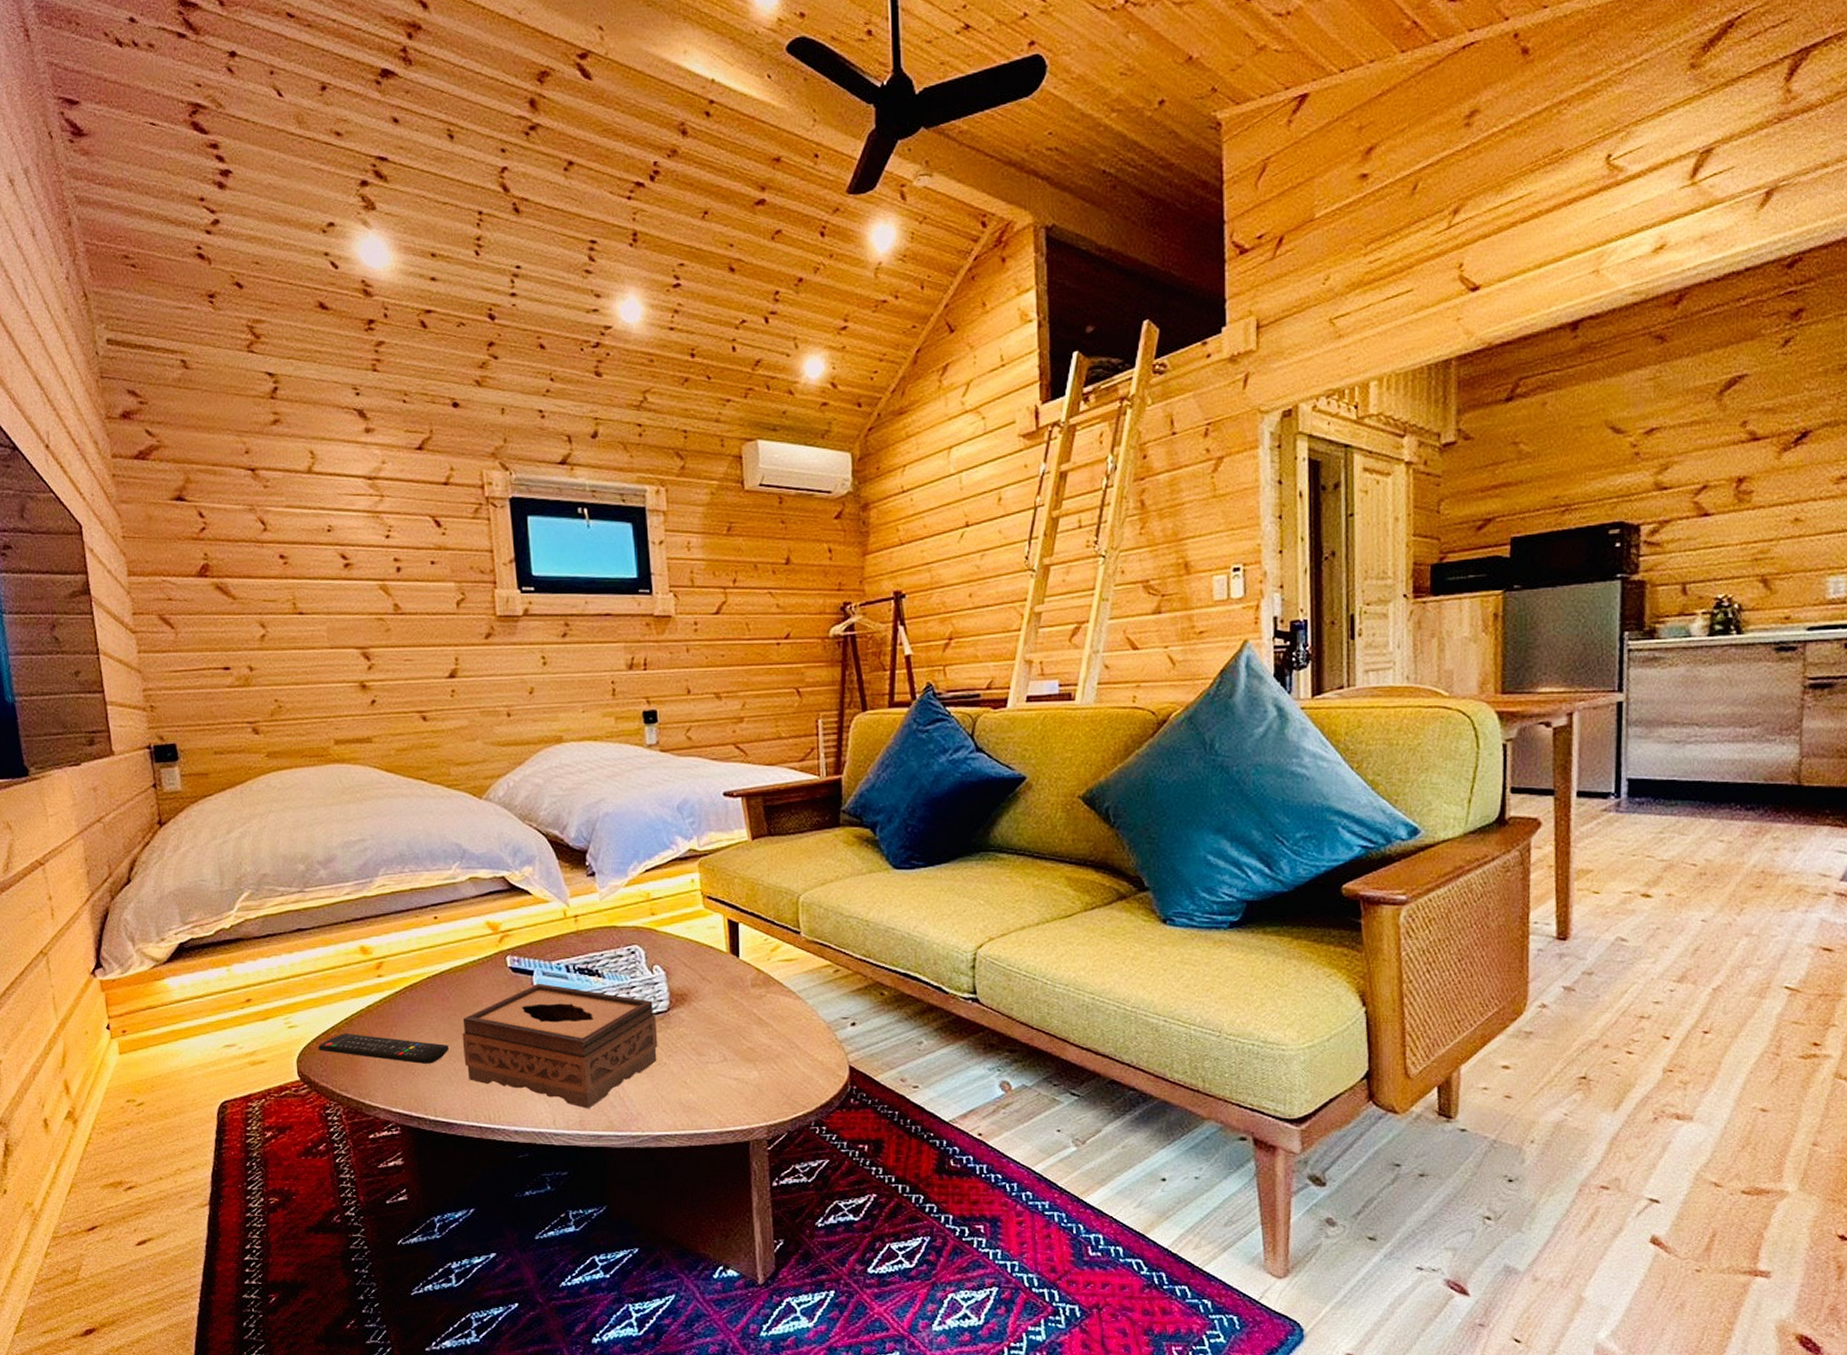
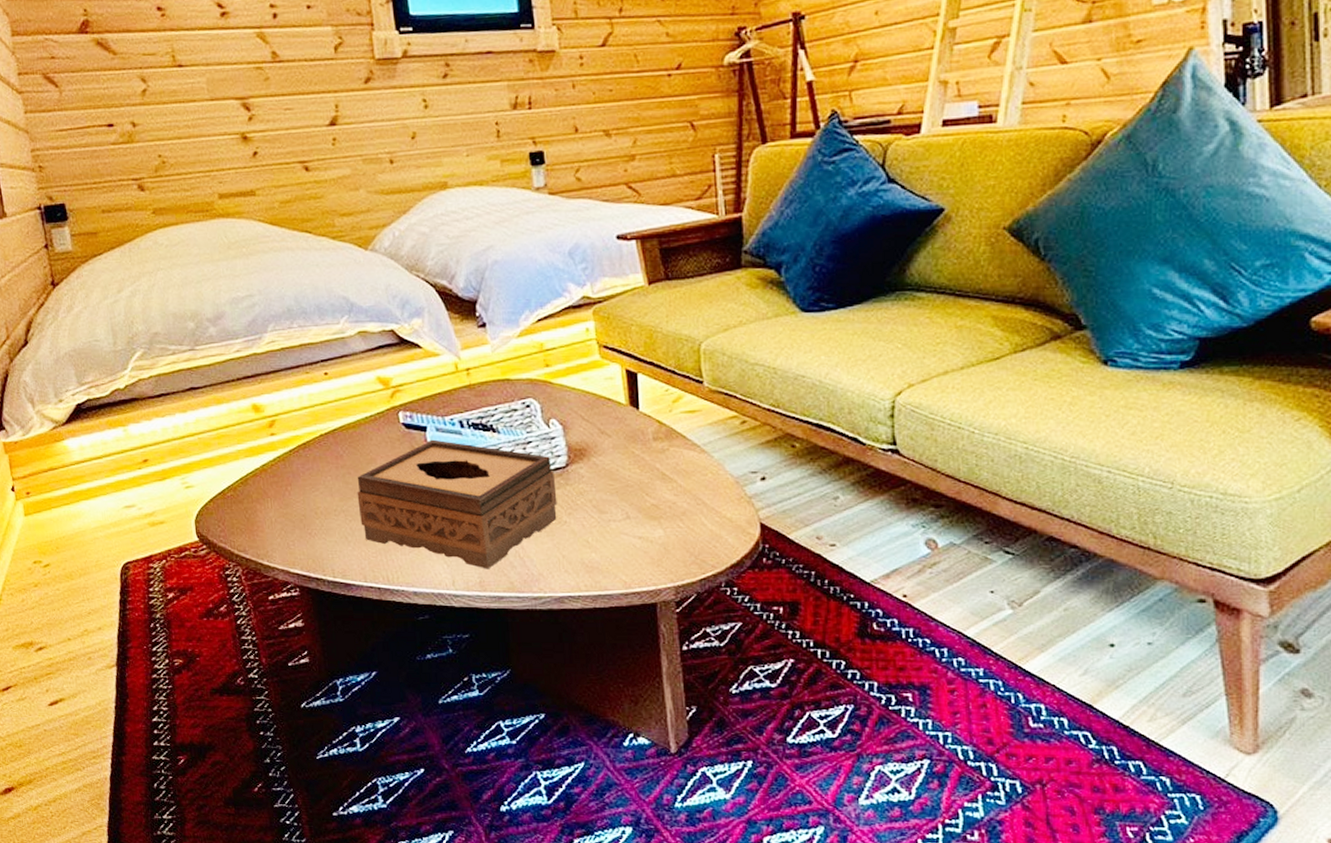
remote control: present [318,1034,449,1064] -> none [215,493,344,524]

